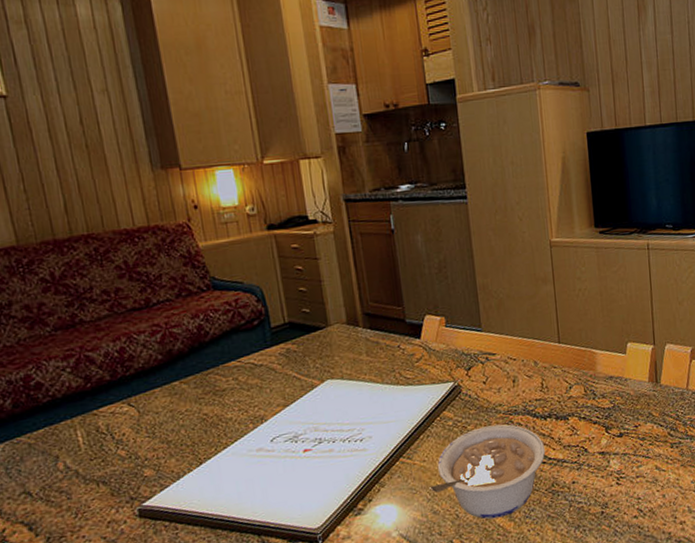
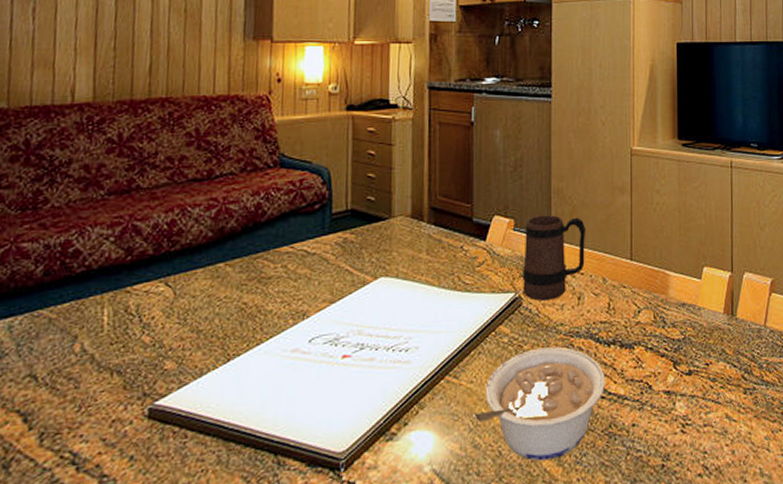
mug: none [456,309,516,387] -> present [523,215,586,301]

